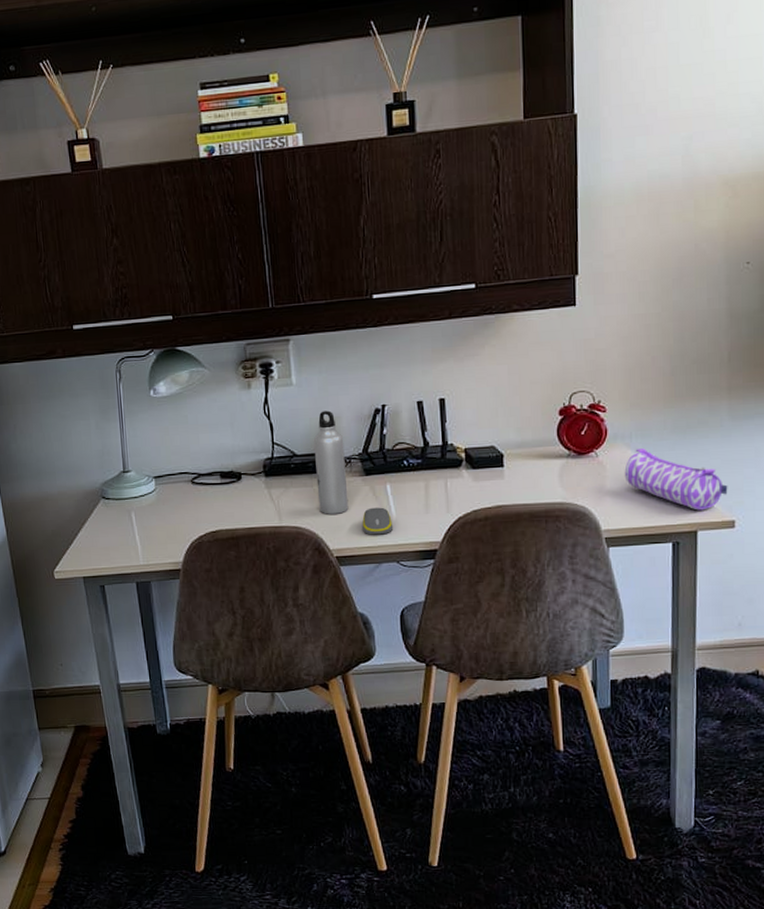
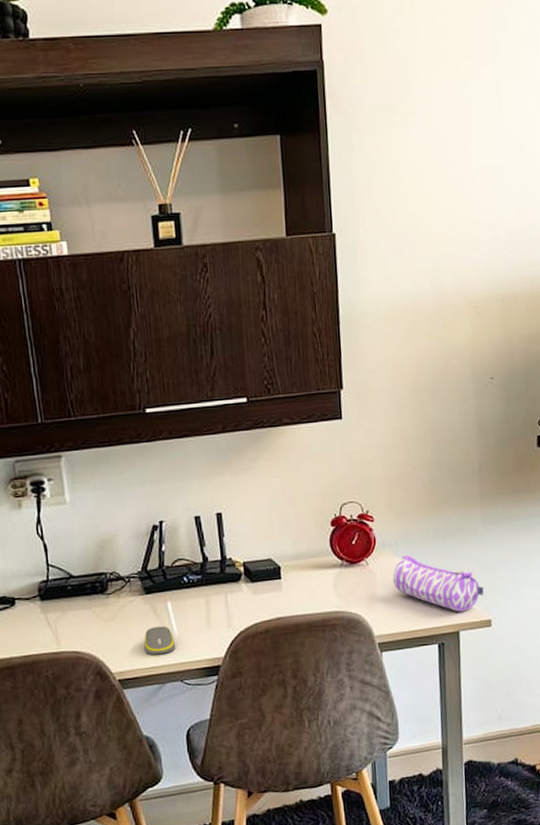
water bottle: present [313,410,349,514] -> none [90,529,130,637]

